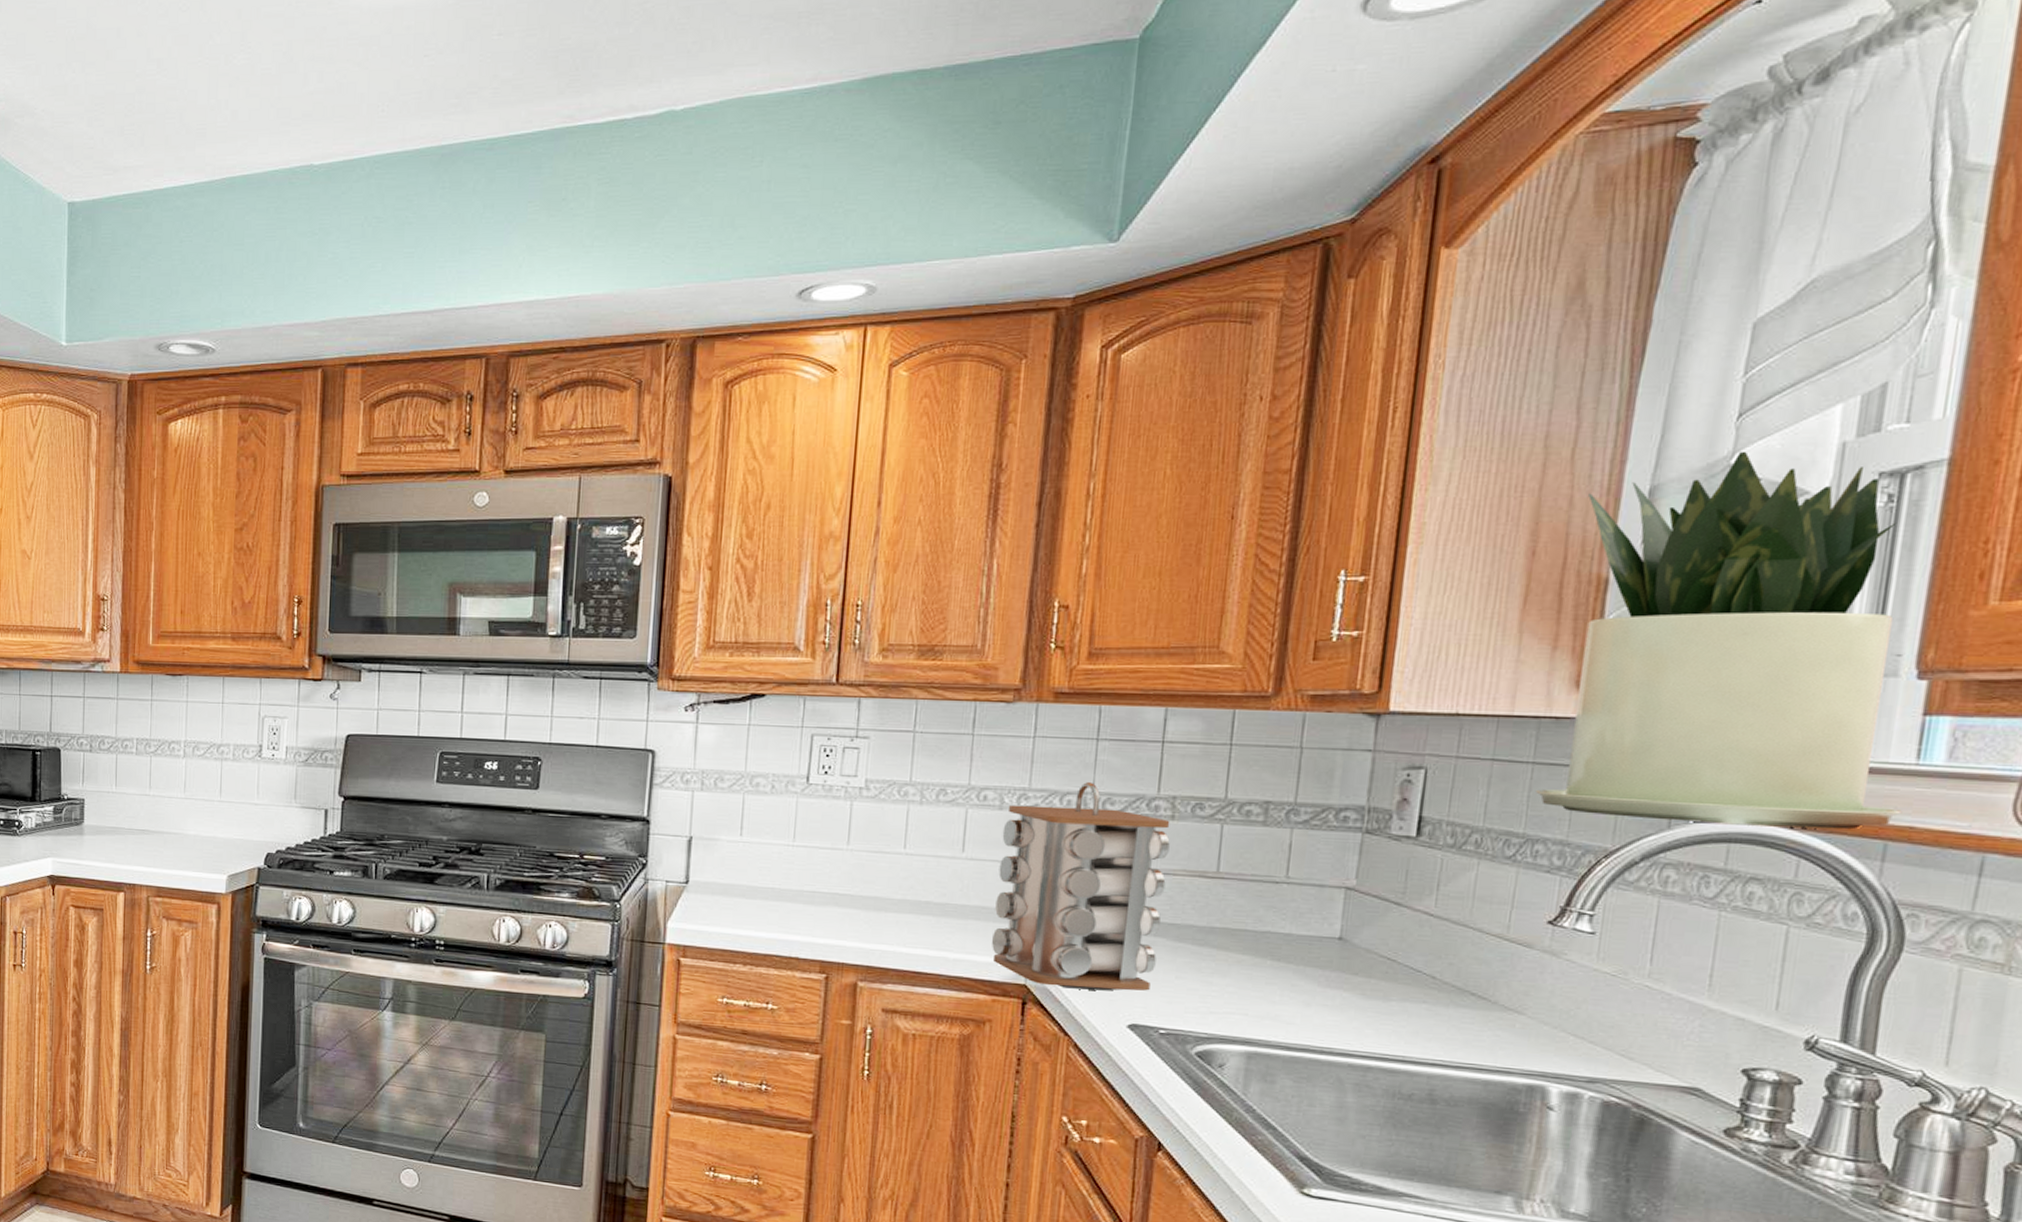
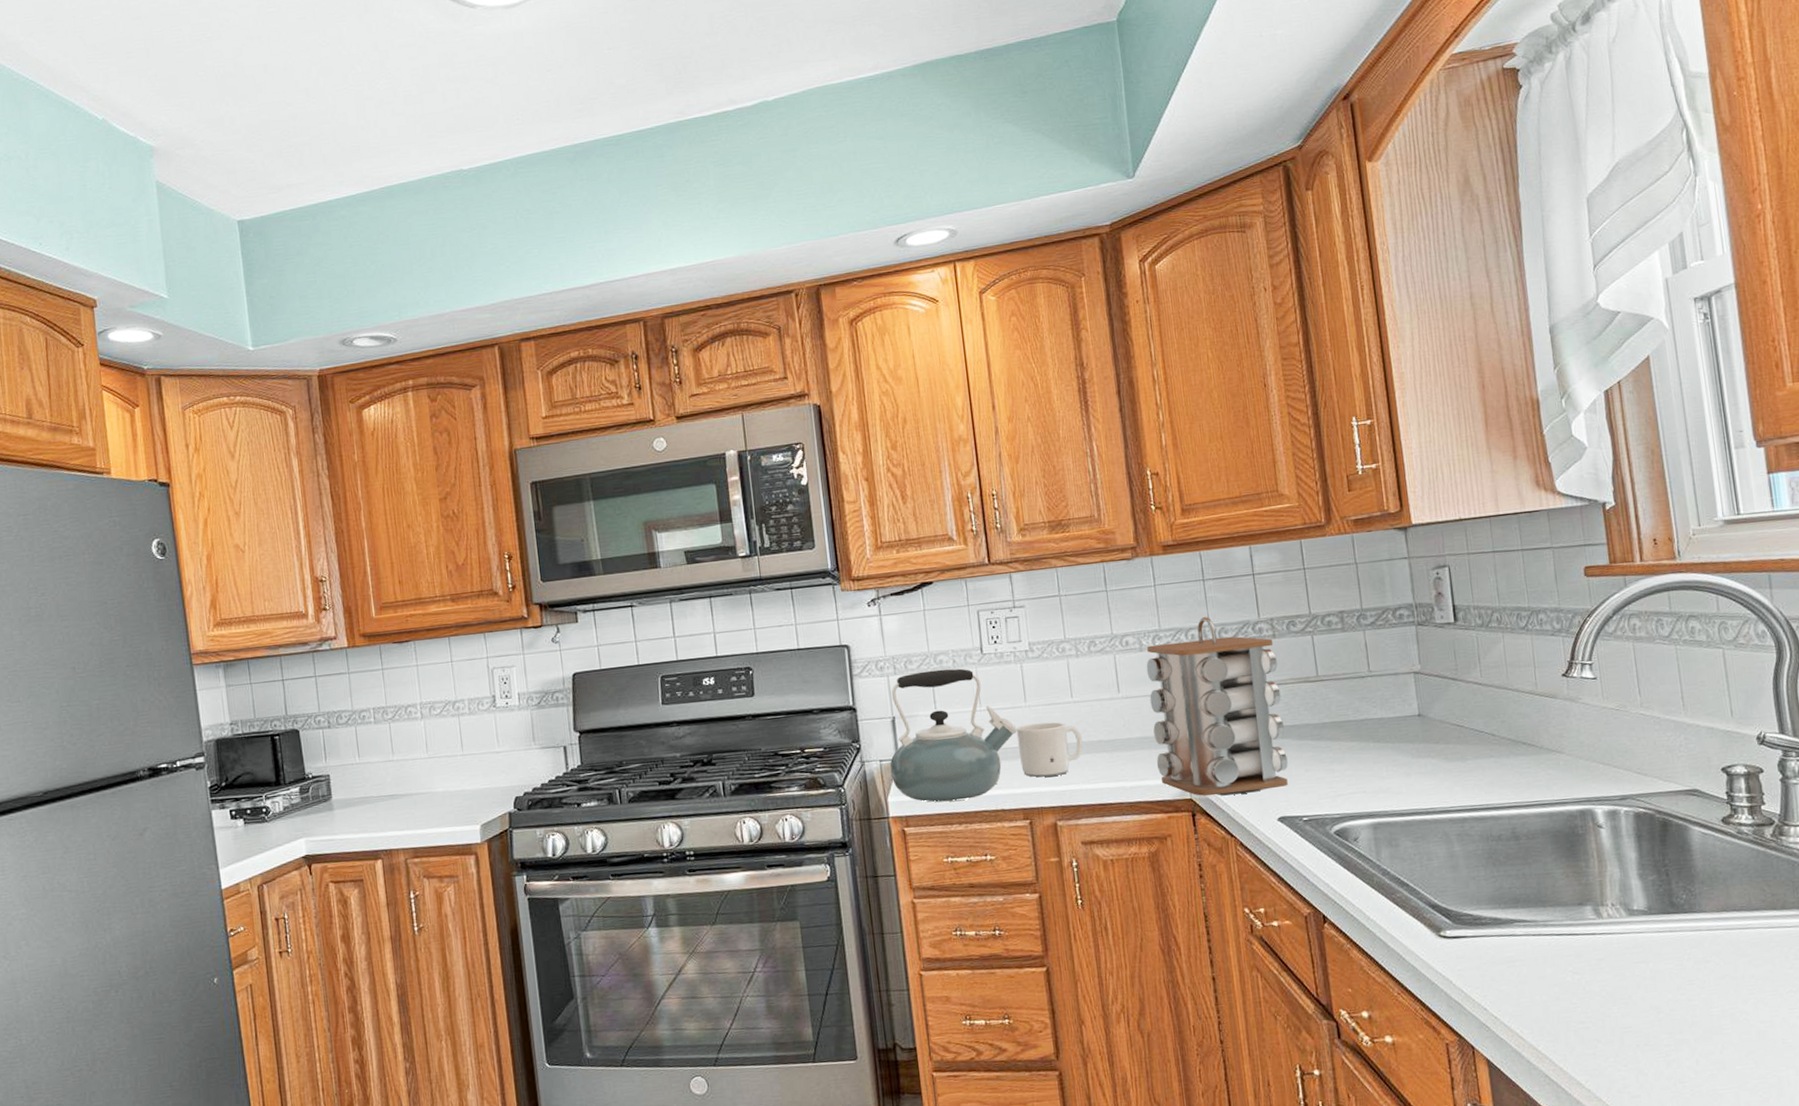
kettle: none [675,792,832,940] -> present [890,668,1017,802]
mug: none [828,870,908,932] -> present [1016,722,1083,778]
planter: present [1534,451,1903,830] -> none [1510,292,1774,584]

